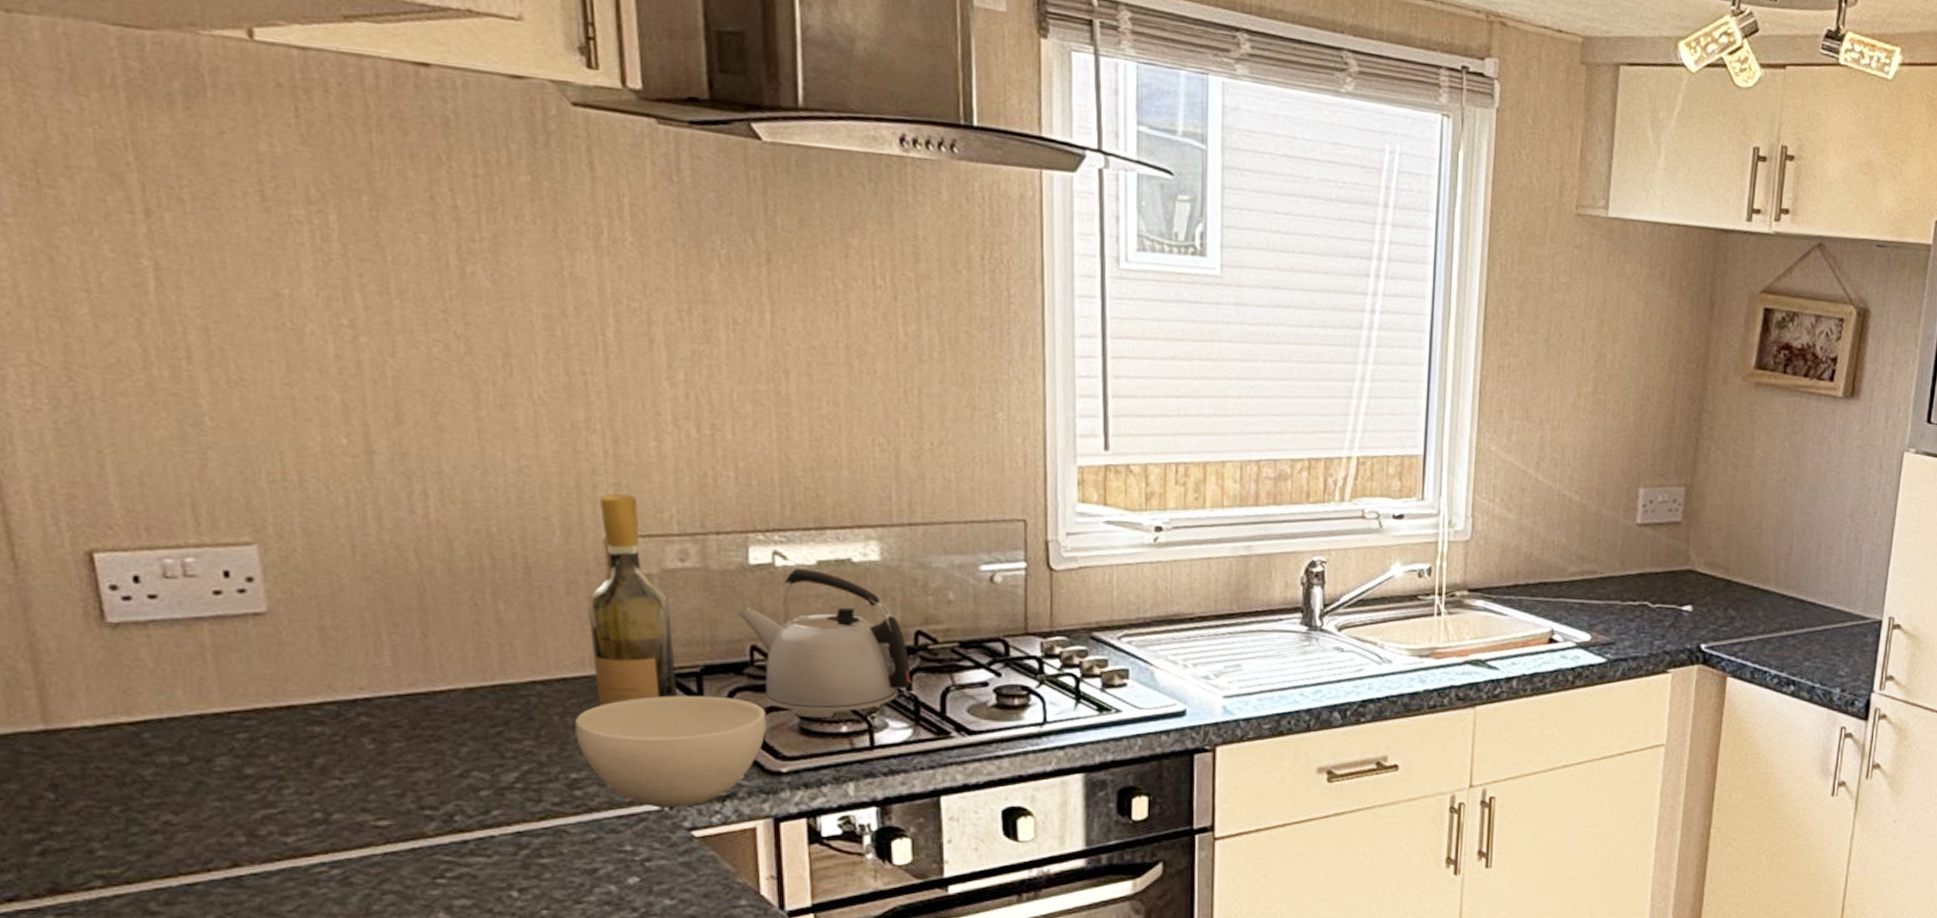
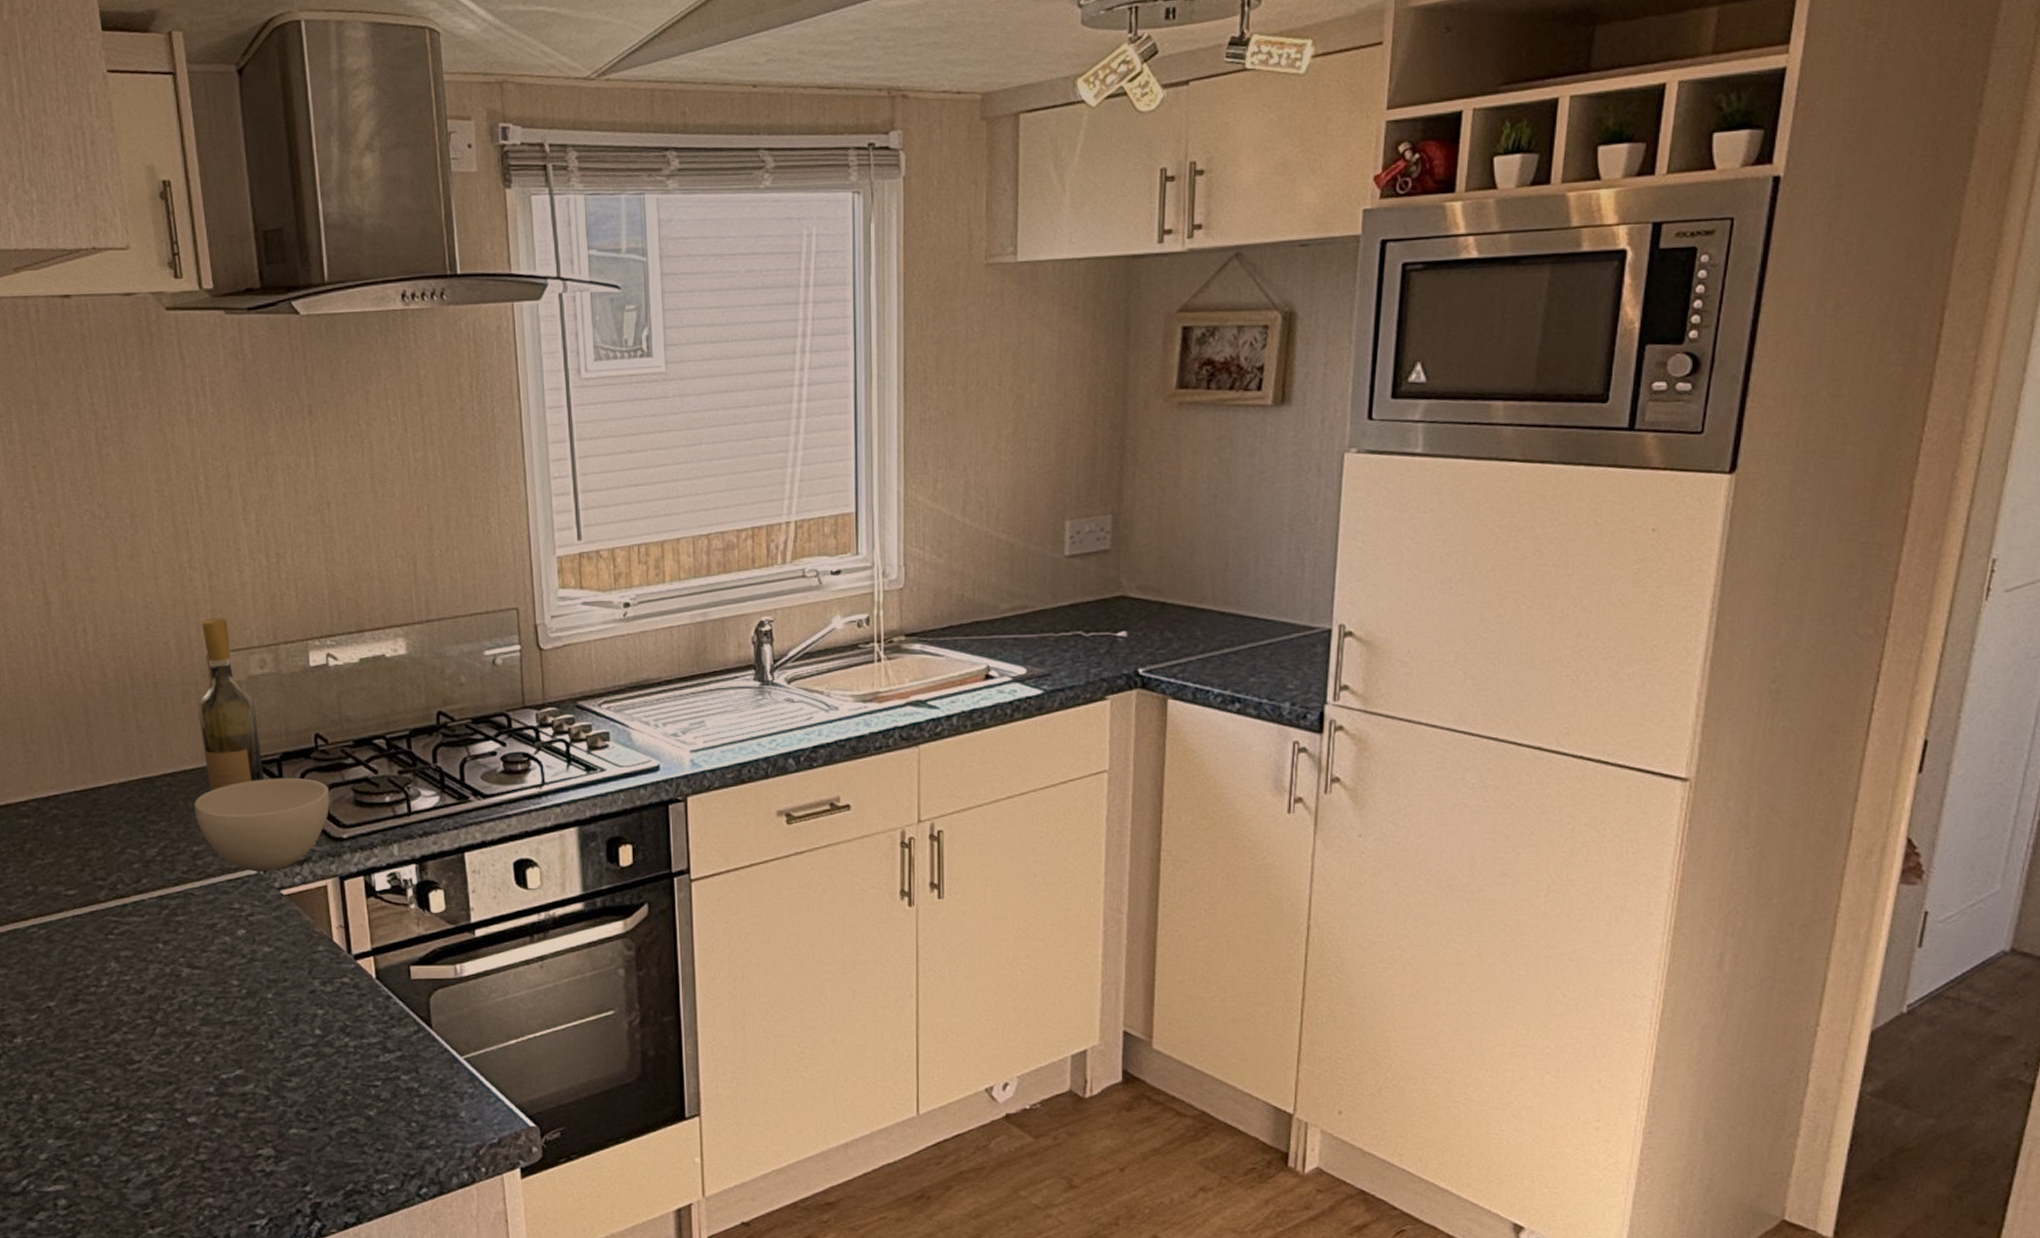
kettle: present [737,567,911,718] -> none [303,666,436,791]

